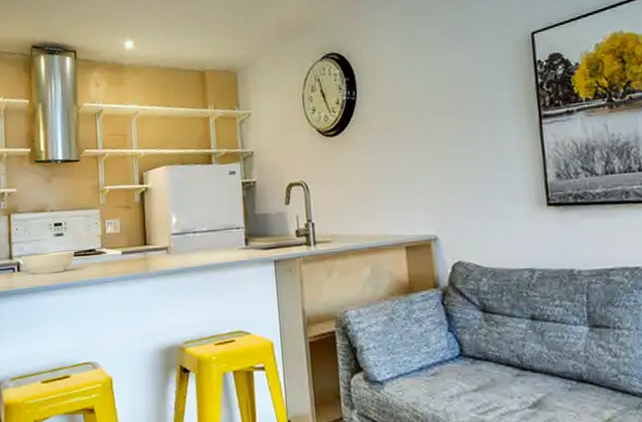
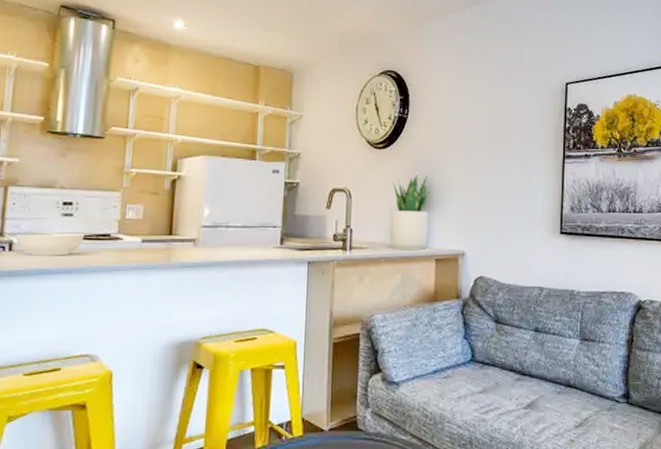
planter: none [348,158,394,241] -> present [389,174,431,251]

